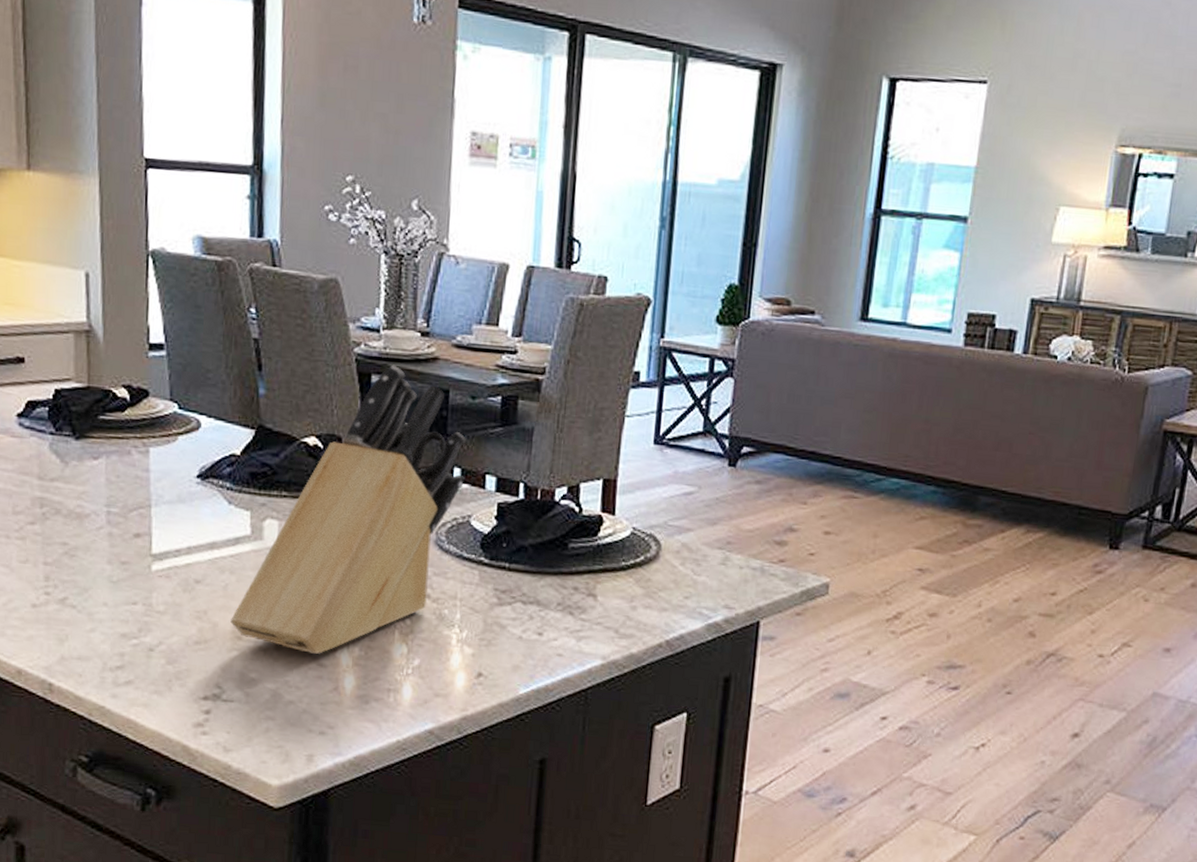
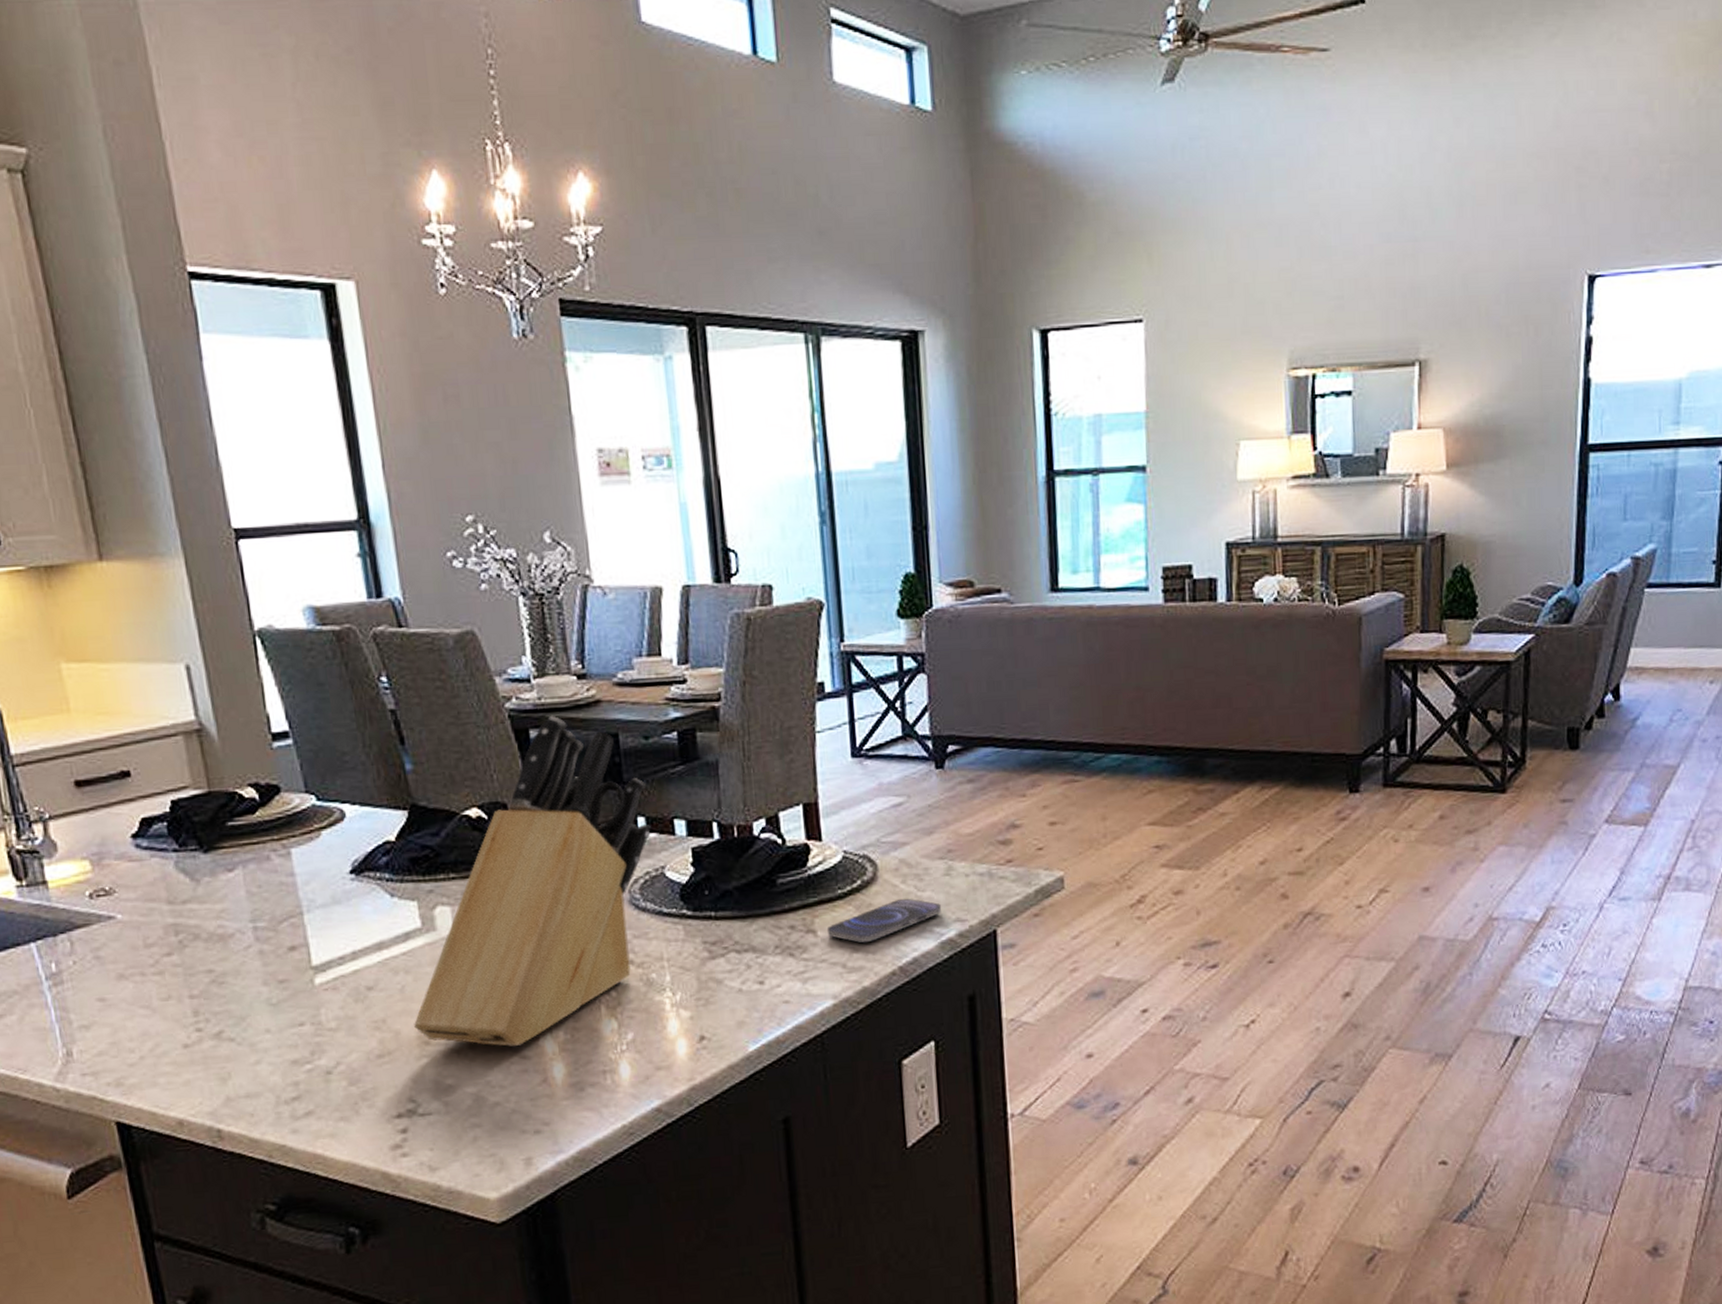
smartphone: none [606,579,714,614] -> present [826,898,942,944]

